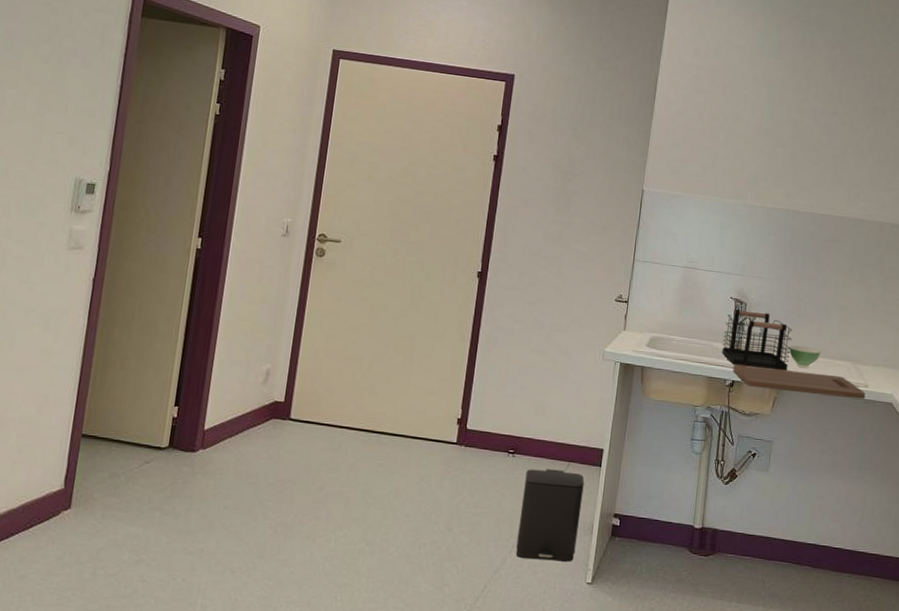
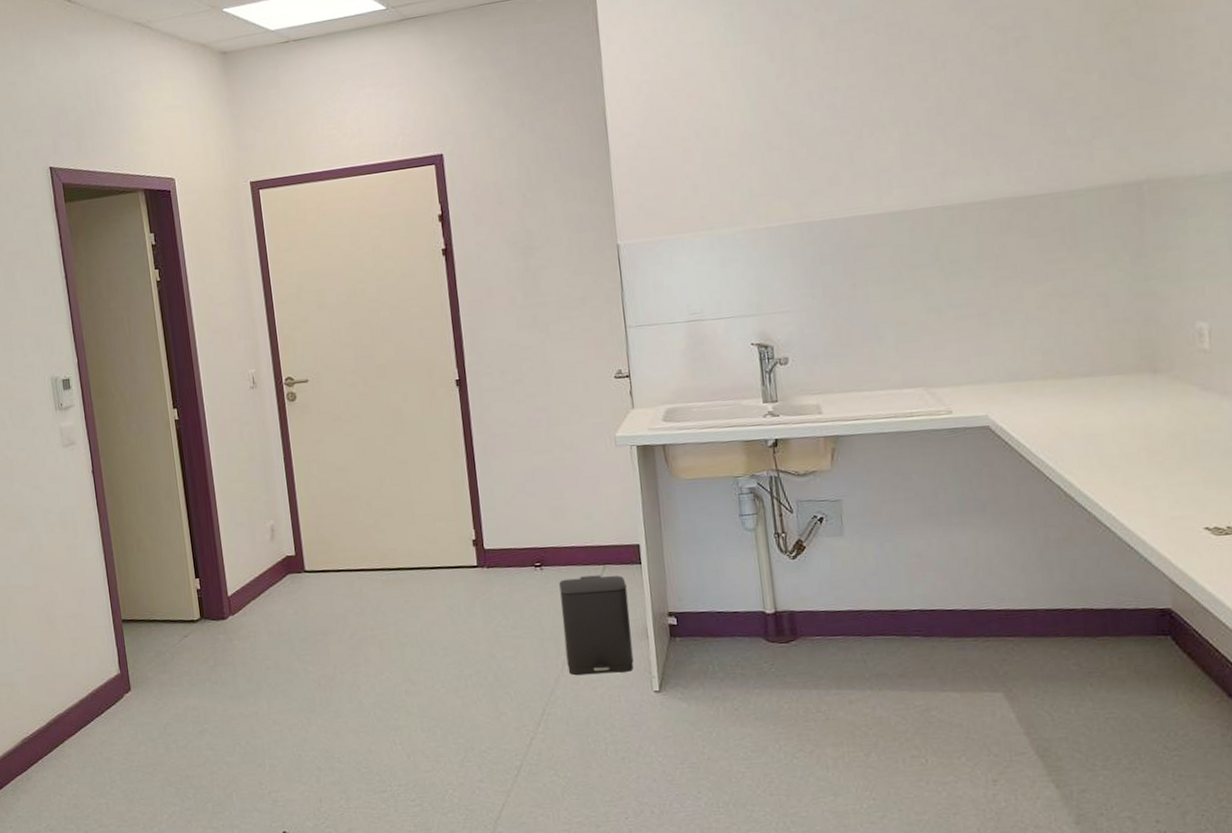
dish rack: present [722,309,793,370] -> none [751,351,842,421]
cutting board: present [732,364,866,400] -> none [772,407,951,443]
bowl: present [789,346,821,369] -> none [837,381,881,408]

